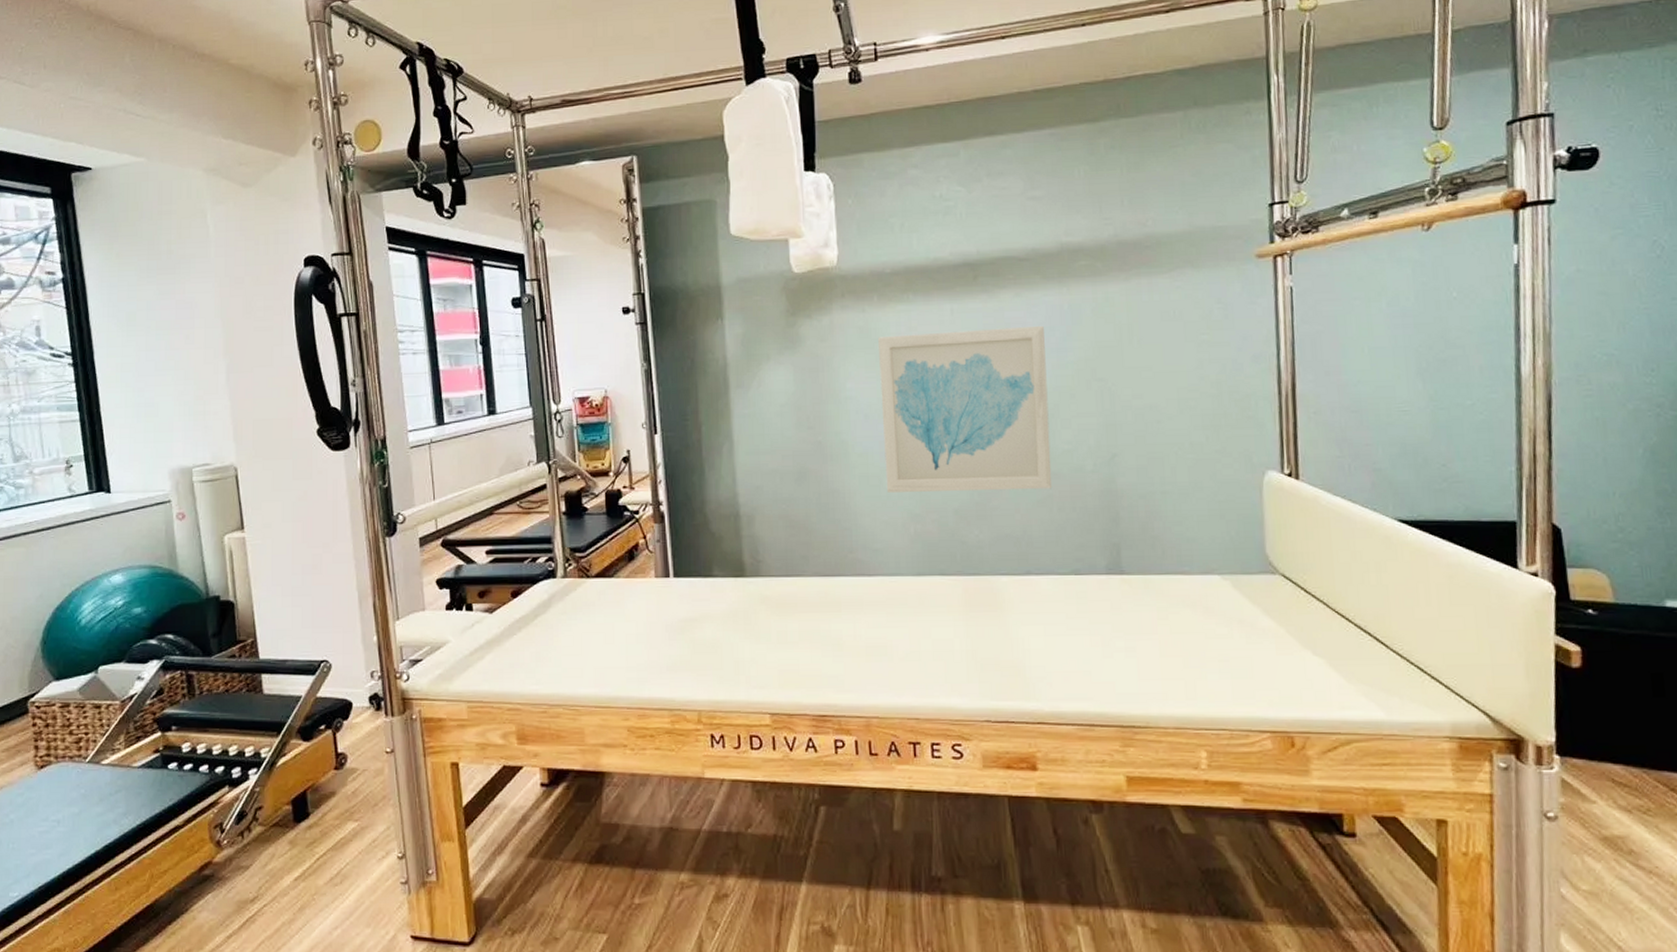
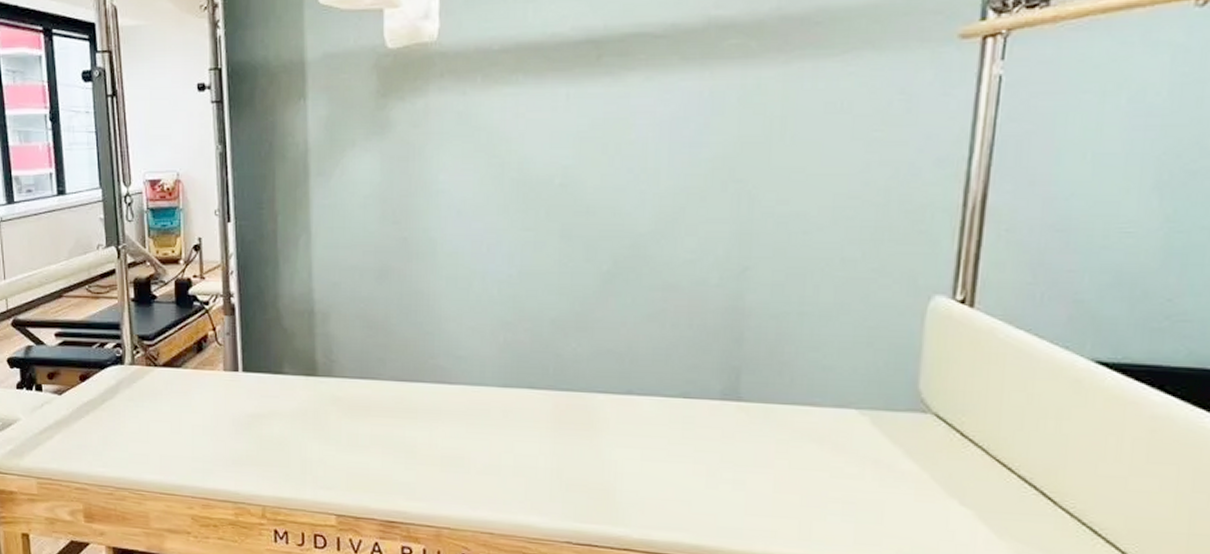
wall art: present [877,325,1053,492] -> none [476,115,677,303]

